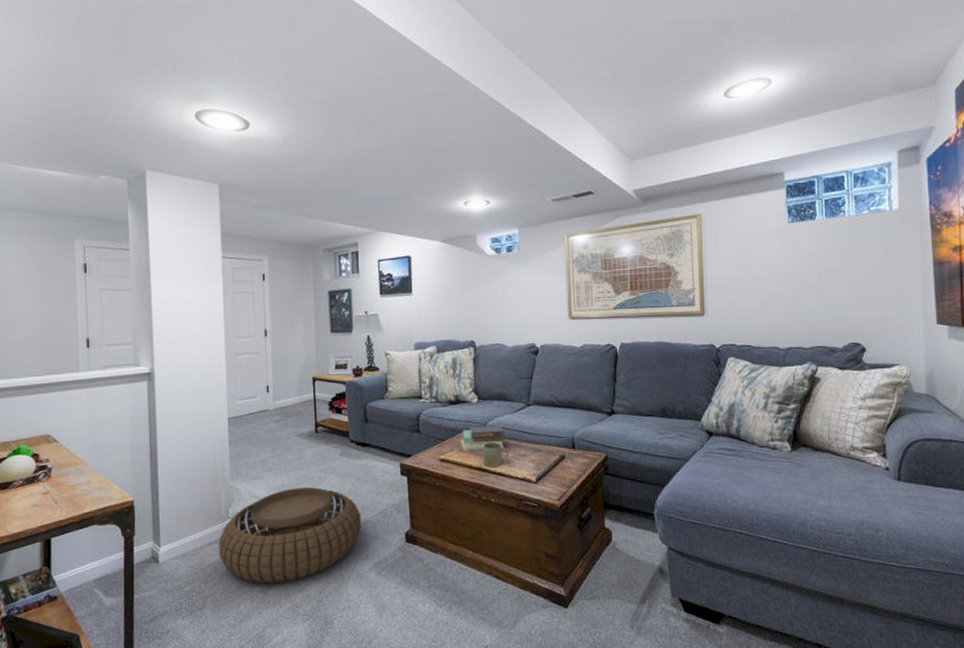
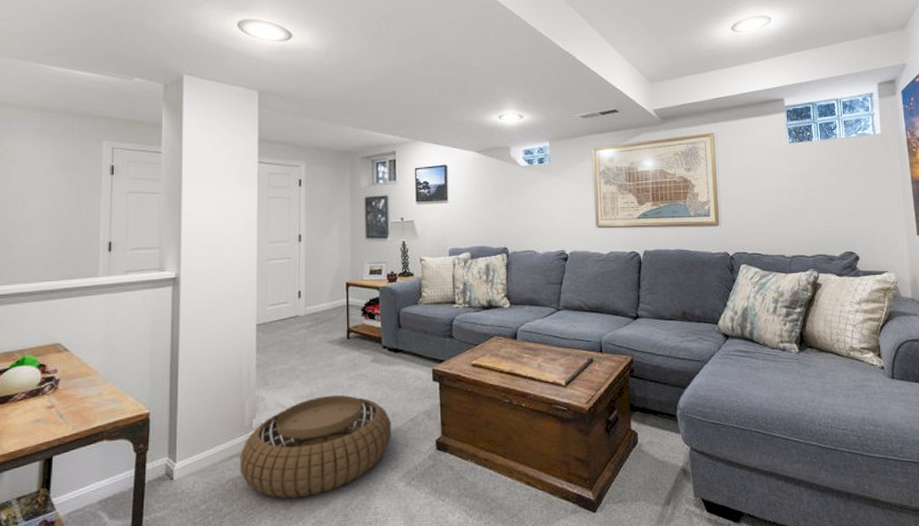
books: present [461,425,505,452] -> none [493,330,536,357]
mug: present [482,442,510,469] -> none [514,347,540,373]

